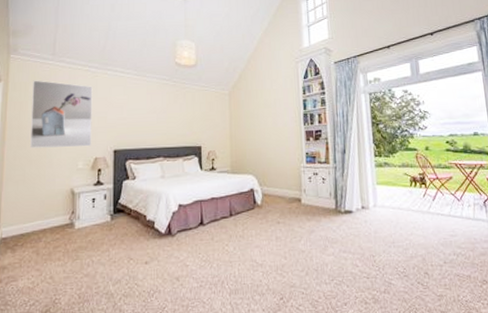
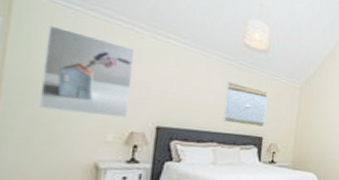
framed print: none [165,99,201,138] -> present [222,82,268,127]

